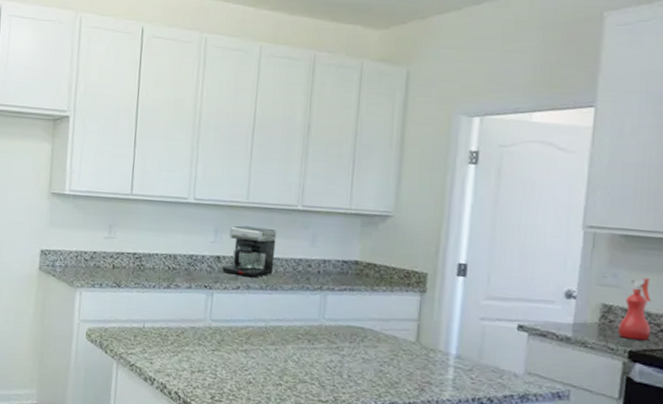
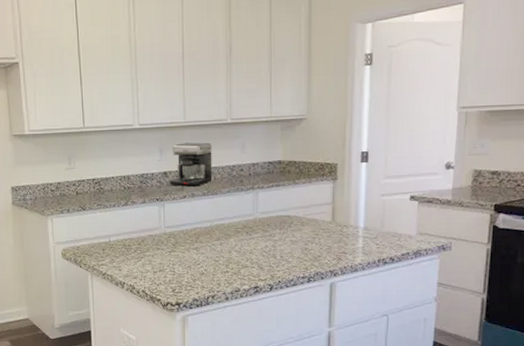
spray bottle: present [618,277,651,341] -> none [486,144,510,195]

